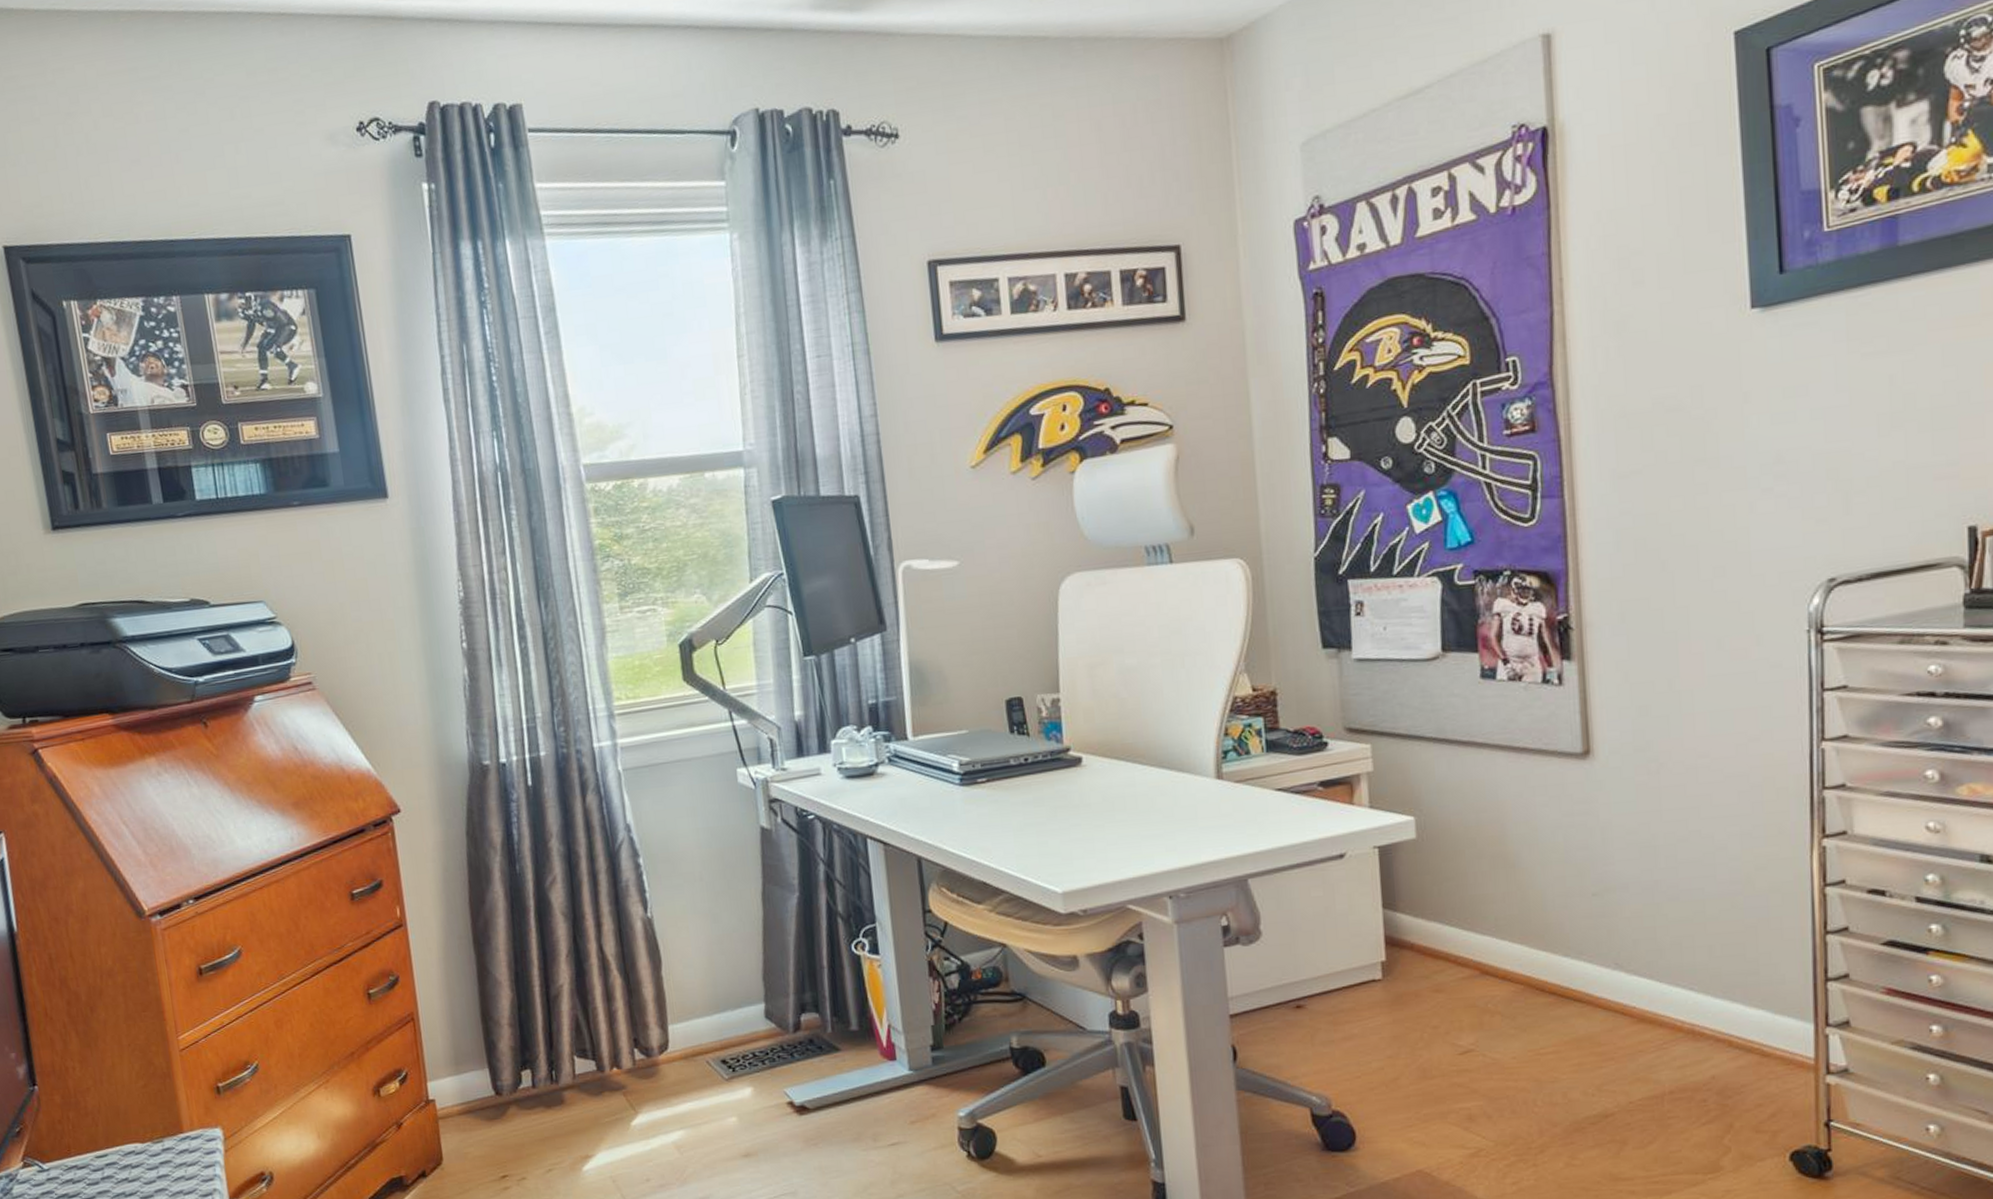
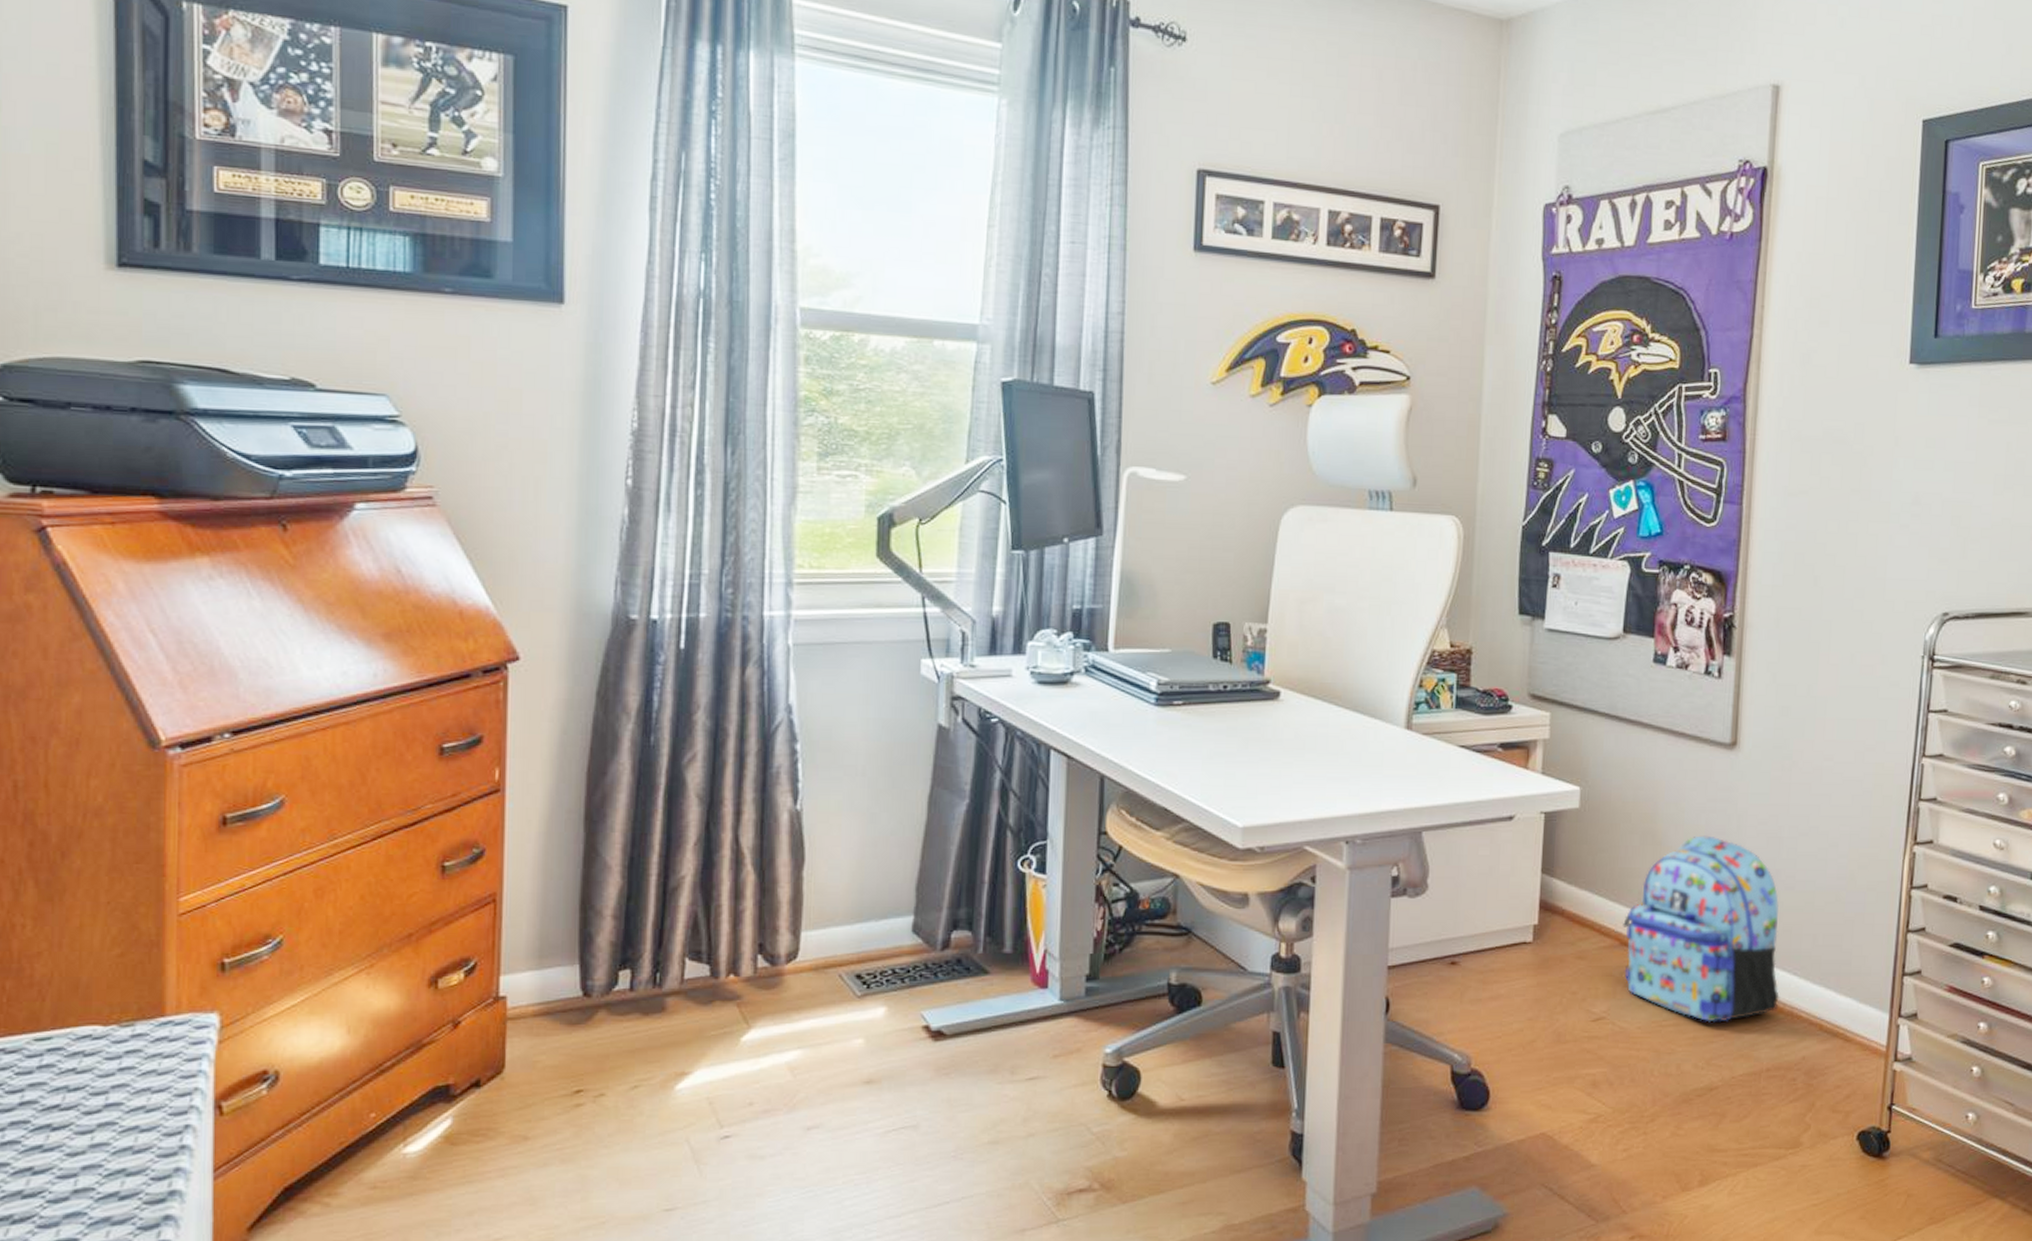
backpack: none [1481,852,1676,1047] -> present [1623,835,1779,1023]

